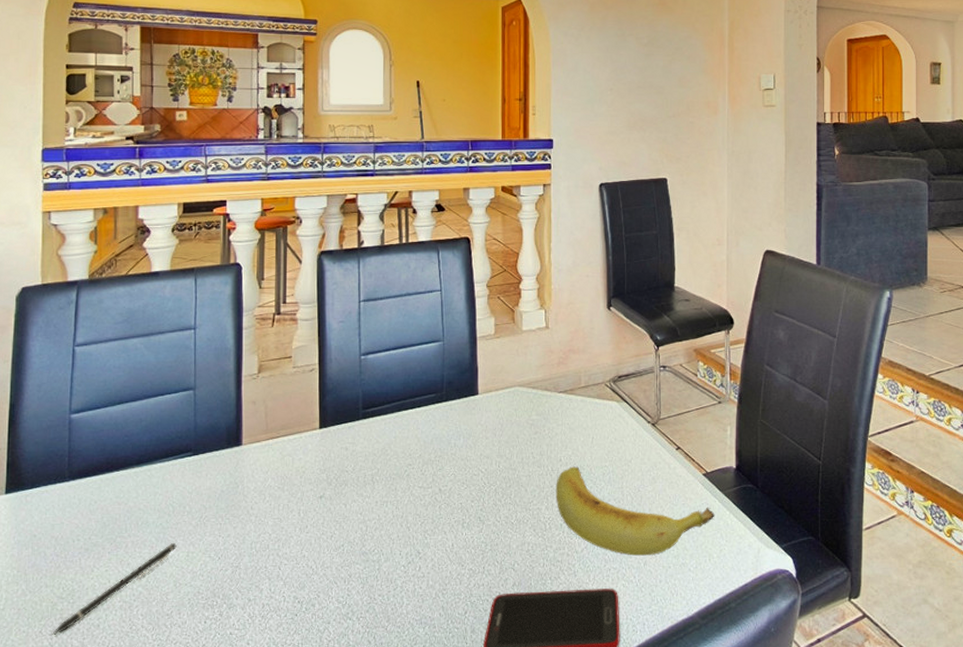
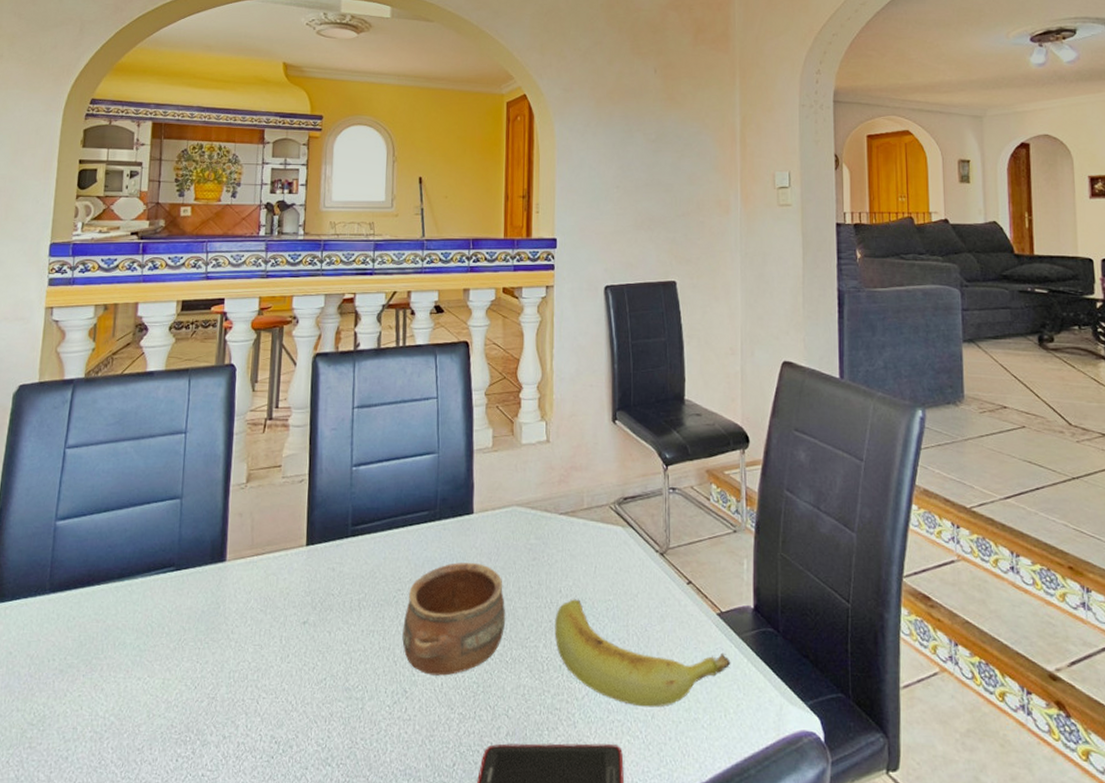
pen: present [51,542,177,636] -> none [18,667,153,767]
pottery: none [414,439,511,538] -> present [402,563,506,676]

